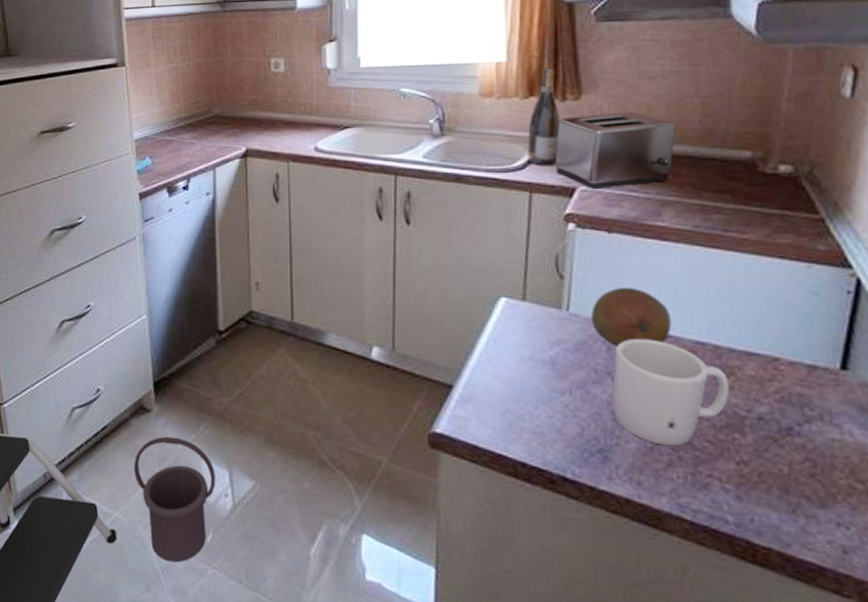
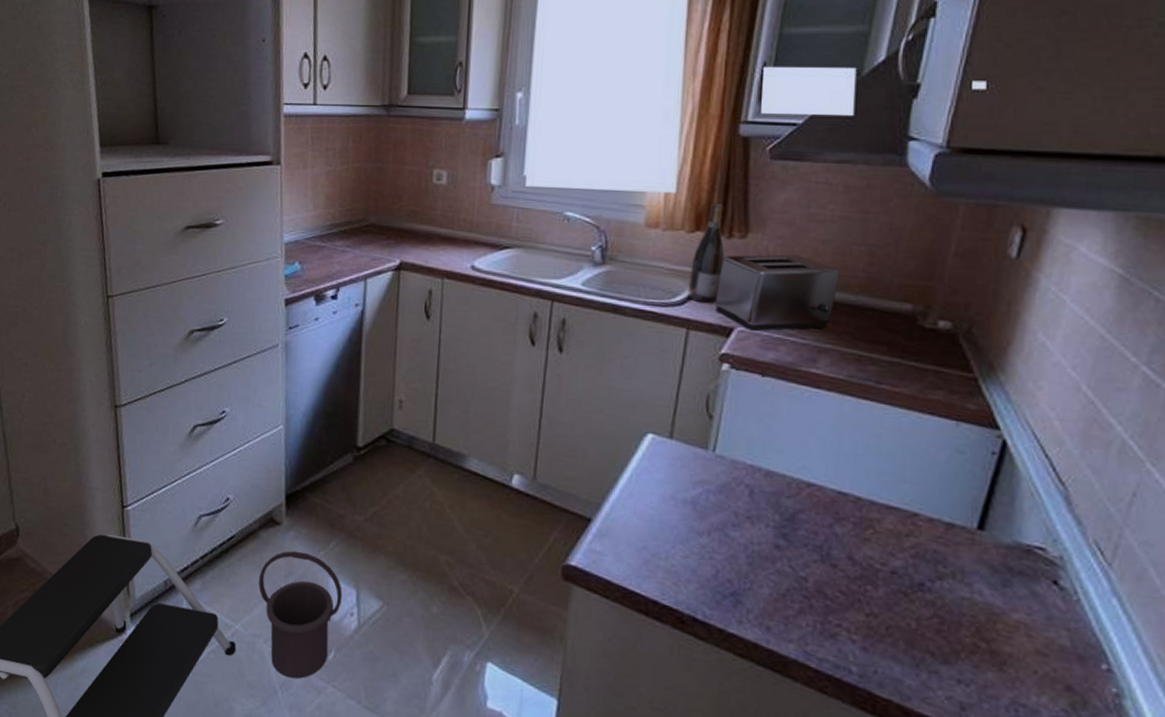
fruit: present [591,288,672,347] -> none [737,432,817,491]
mug: present [611,338,730,447] -> none [748,484,868,595]

